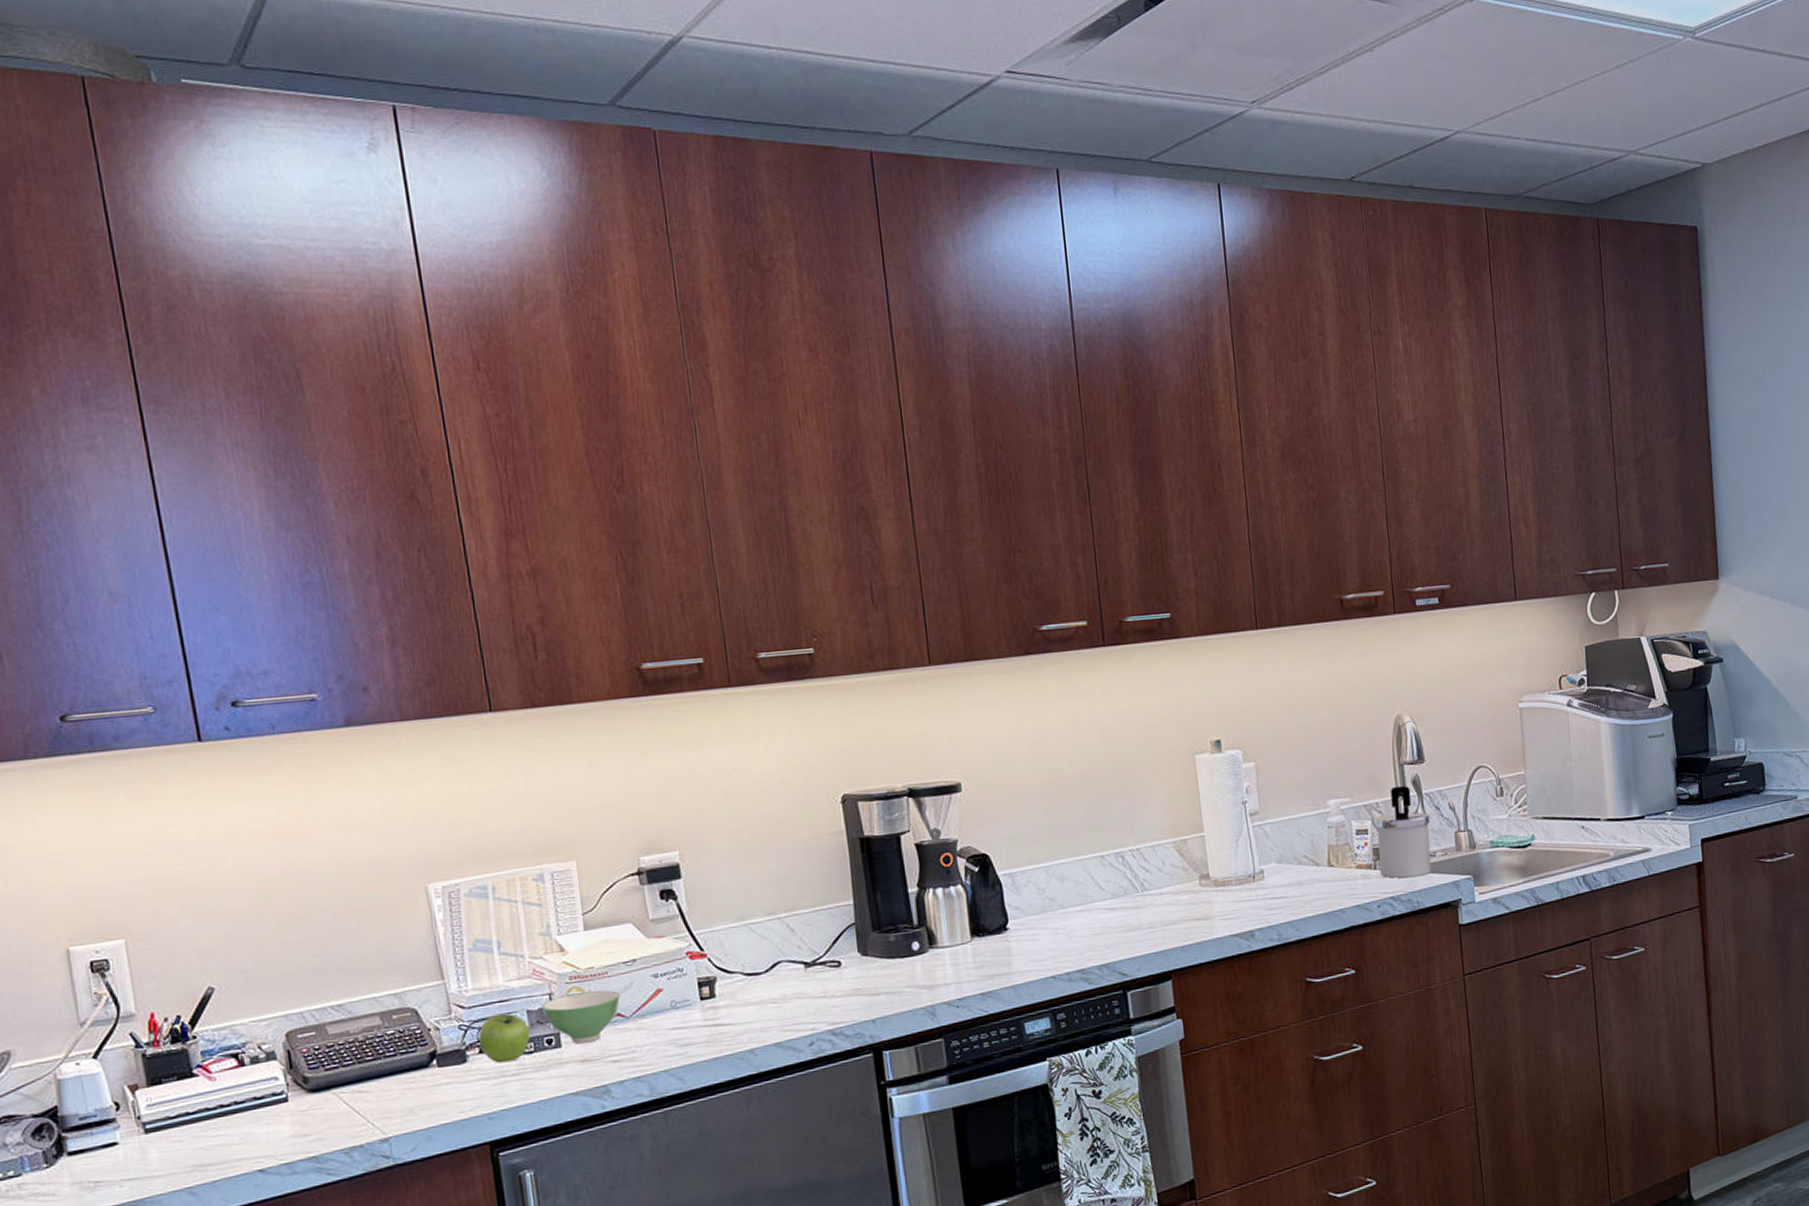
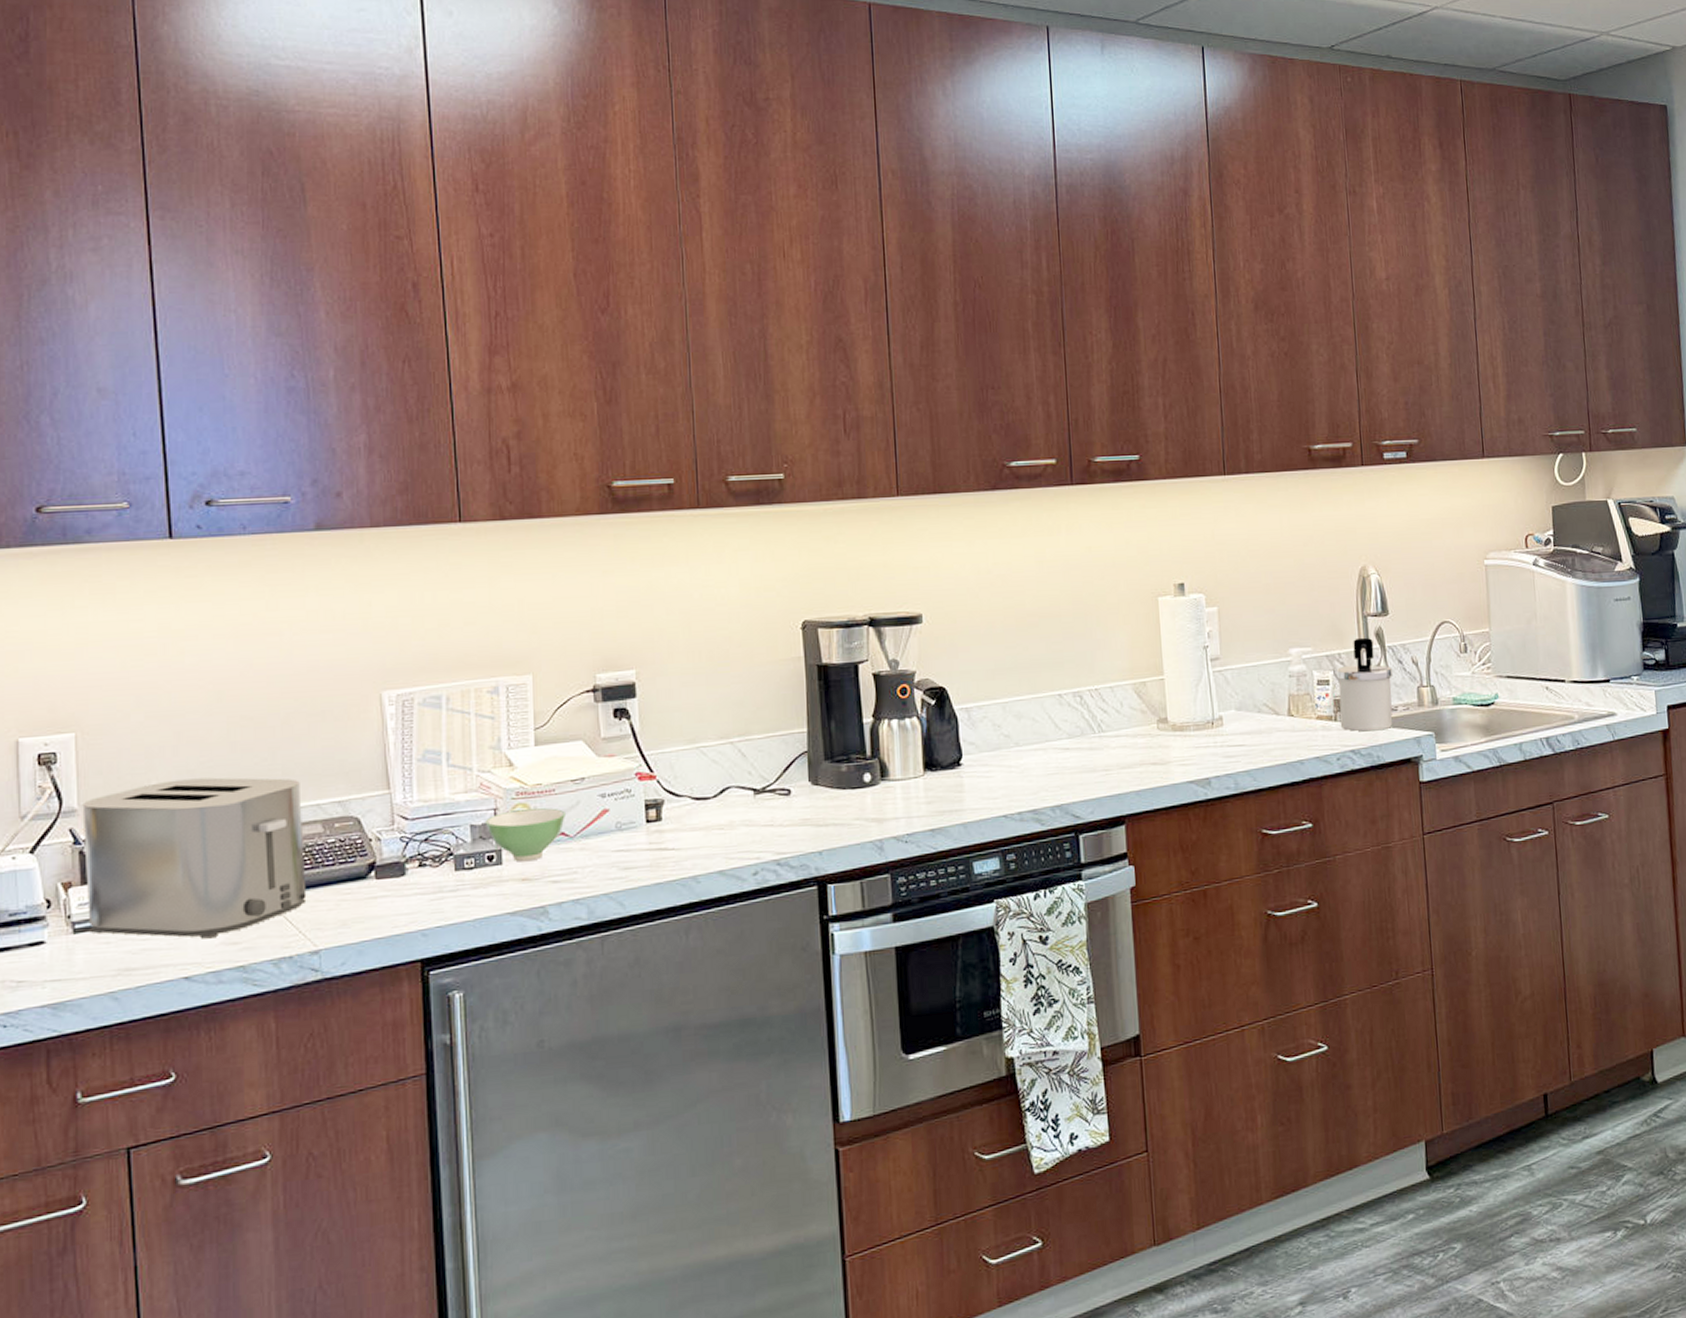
toaster: none [140,974,372,1133] -> present [82,777,307,939]
fruit: present [478,1013,531,1063] -> none [419,826,472,878]

